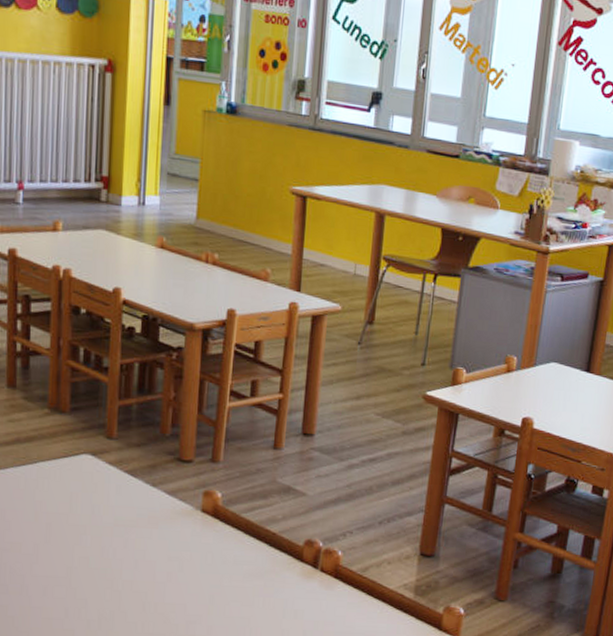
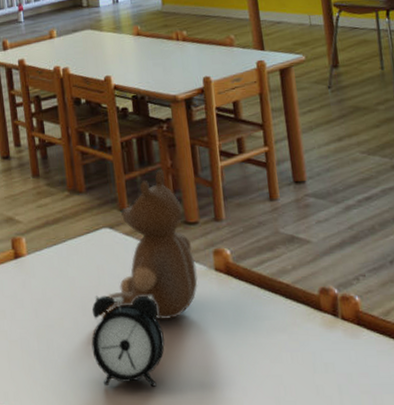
alarm clock: none [50,523,134,619] -> present [91,295,165,387]
teddy bear: none [66,400,182,556] -> present [100,170,198,320]

